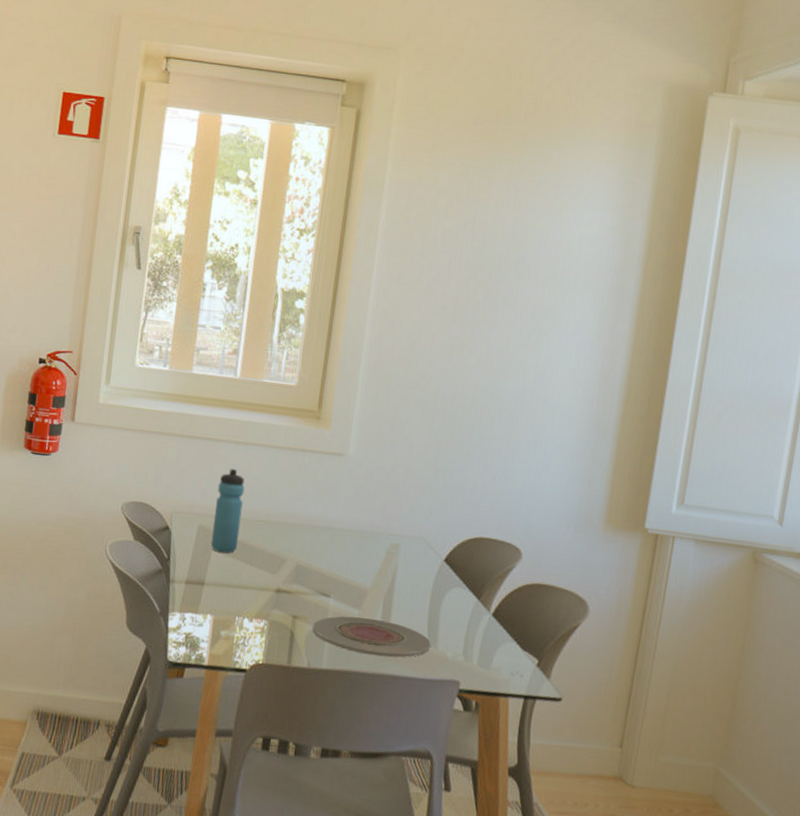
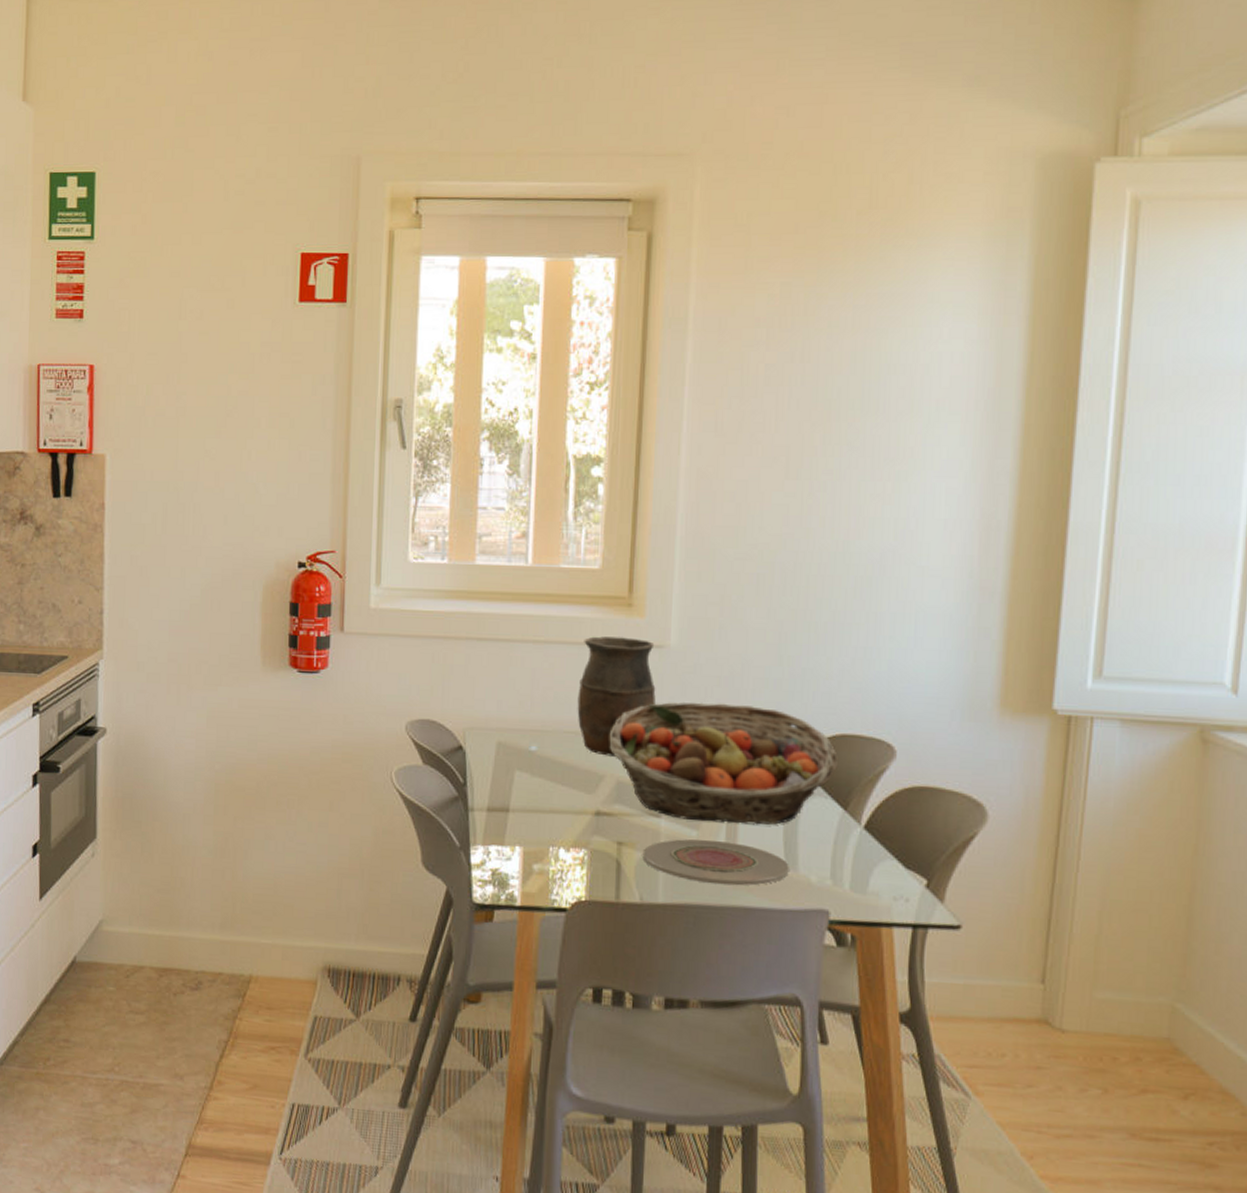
water bottle: present [210,469,245,553] -> none [513,673,548,773]
vase: none [268,442,336,544] -> present [577,636,656,757]
fruit basket: none [292,501,476,609] -> present [609,701,838,825]

